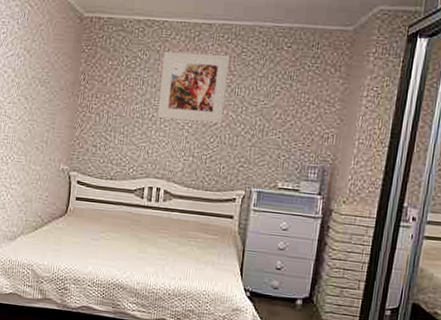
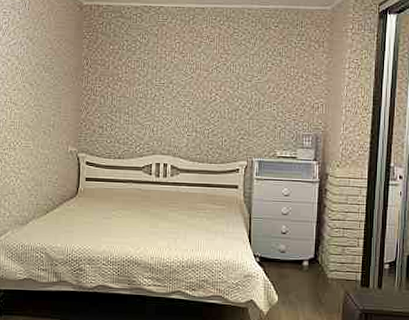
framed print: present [157,51,230,123] -> none [159,35,223,99]

